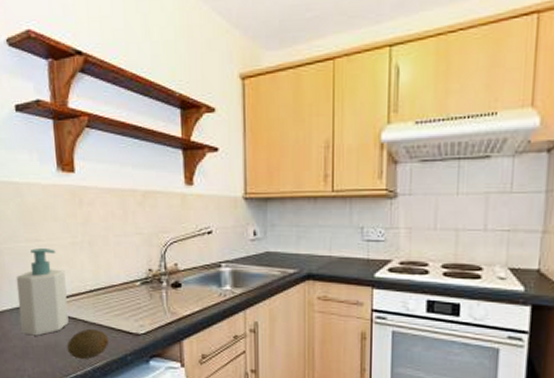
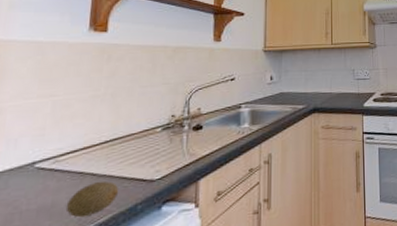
soap bottle: present [16,248,69,336] -> none [8,103,79,199]

